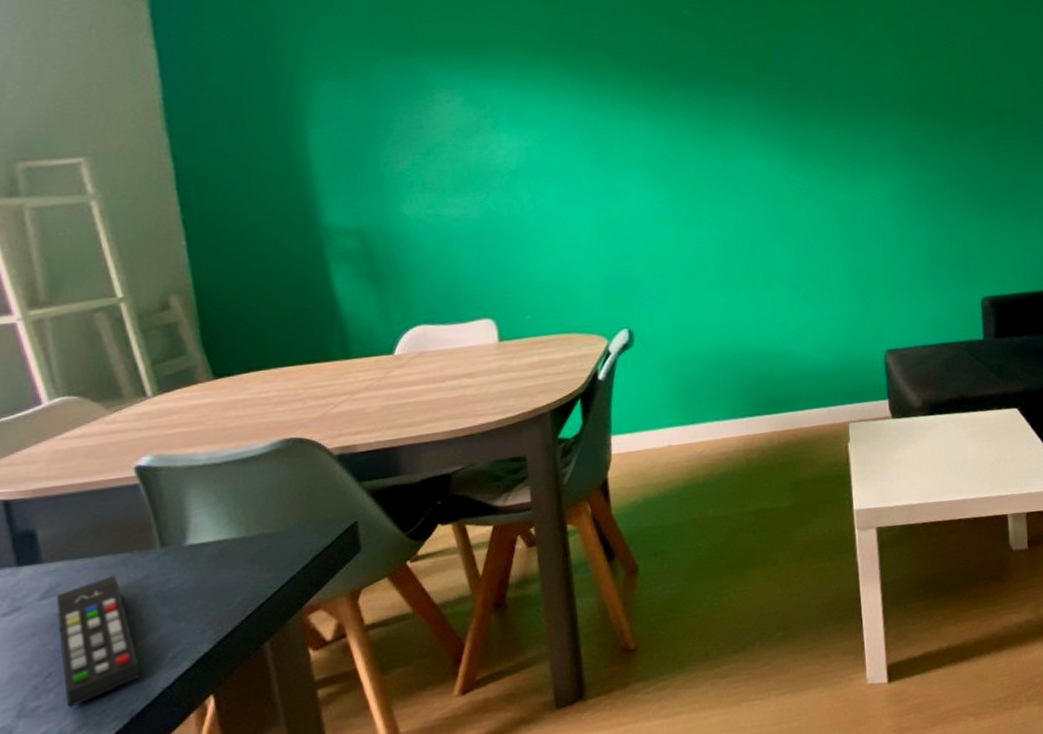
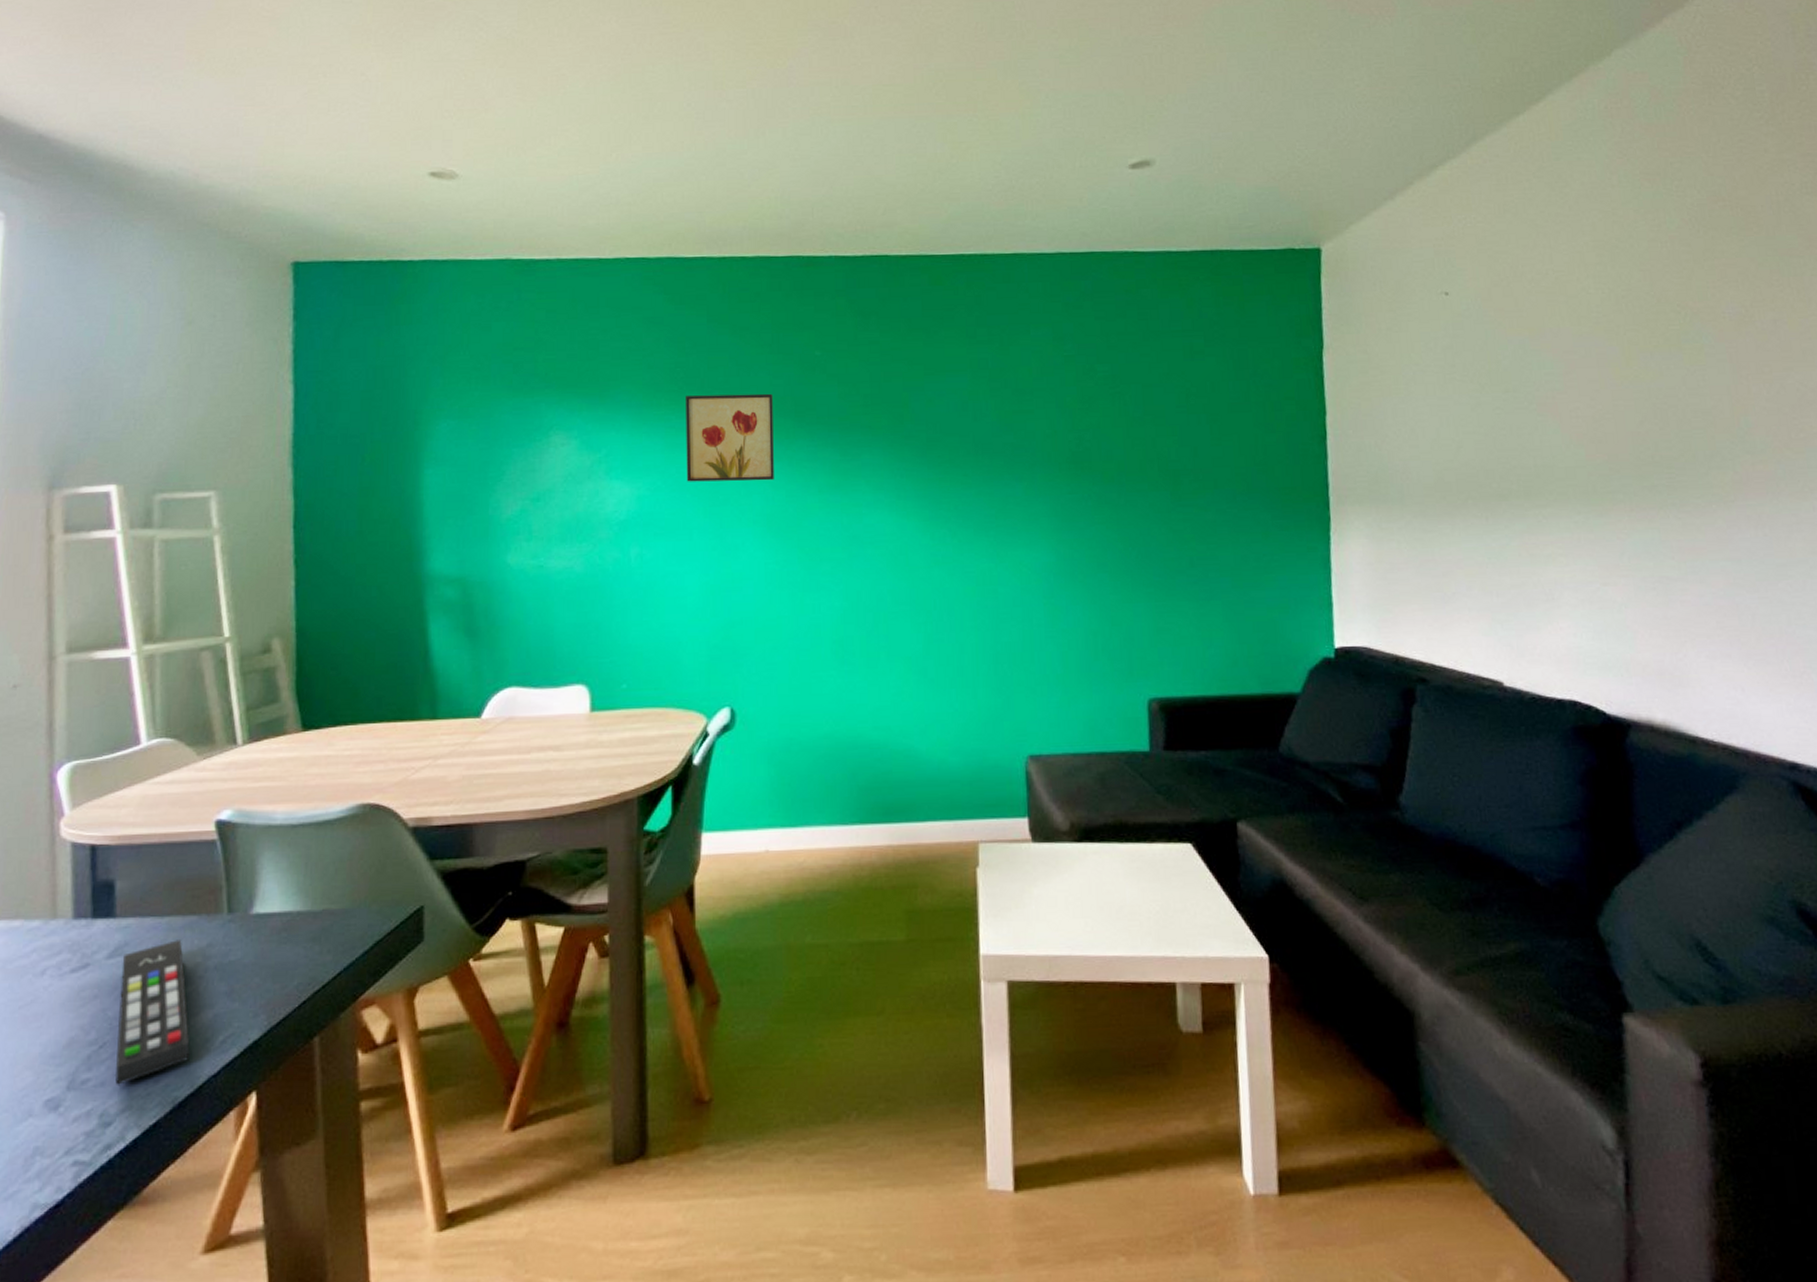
wall art: none [564,49,653,133] -> present [686,393,774,482]

